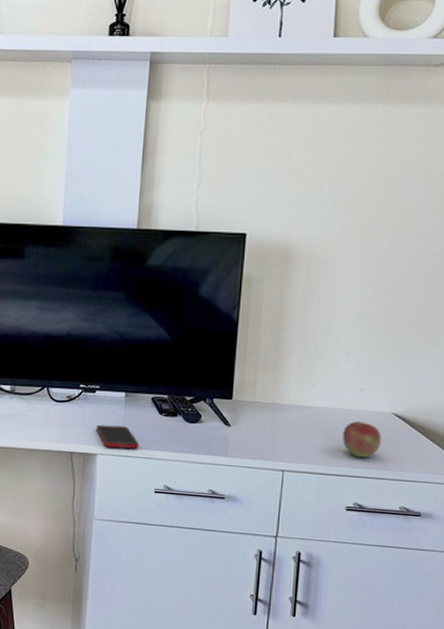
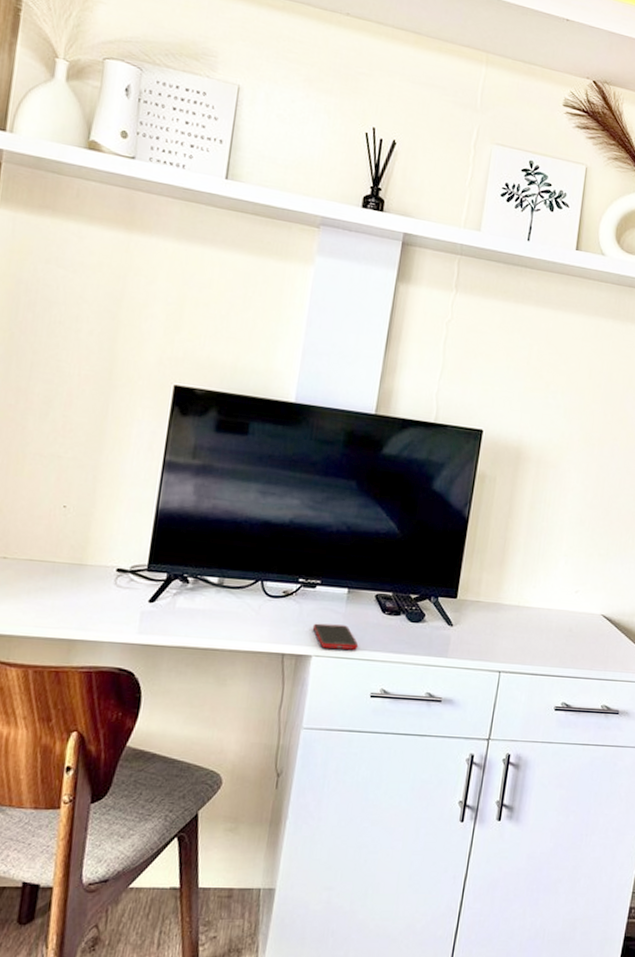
fruit: present [343,421,381,458] -> none [556,622,591,658]

